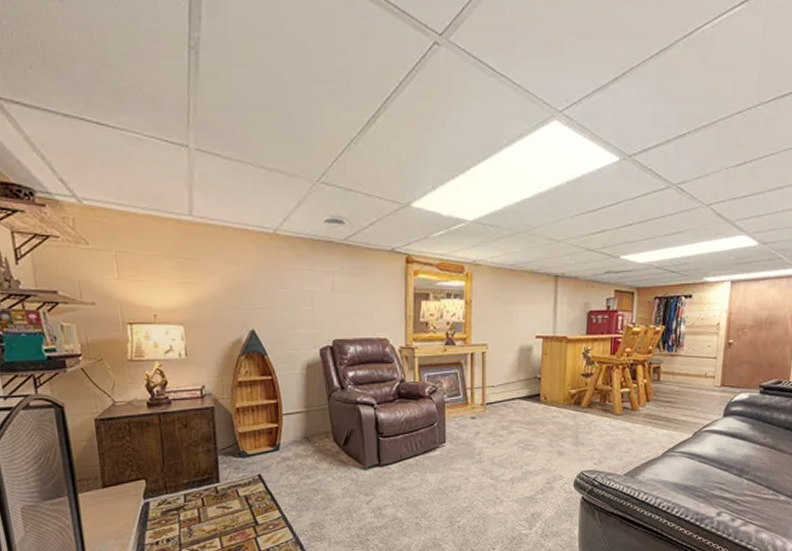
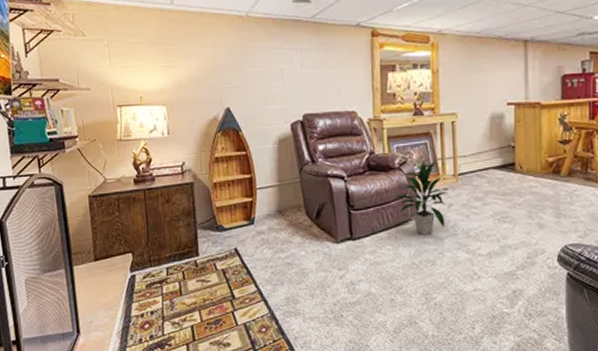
indoor plant: none [423,389,476,462] -> present [394,160,449,236]

